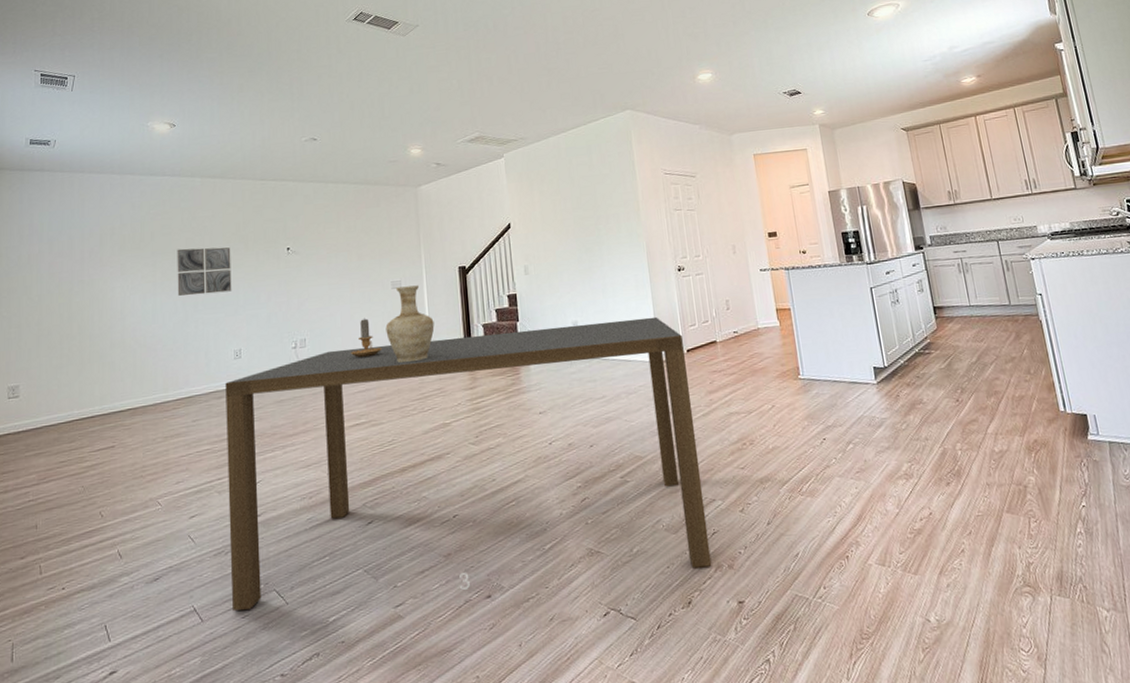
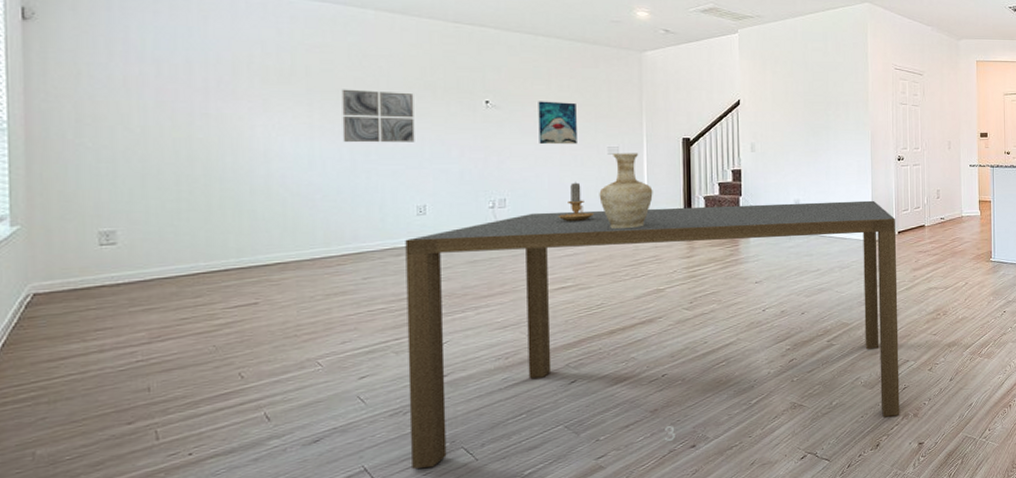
wall art: none [330,241,364,284] -> present [538,101,577,145]

